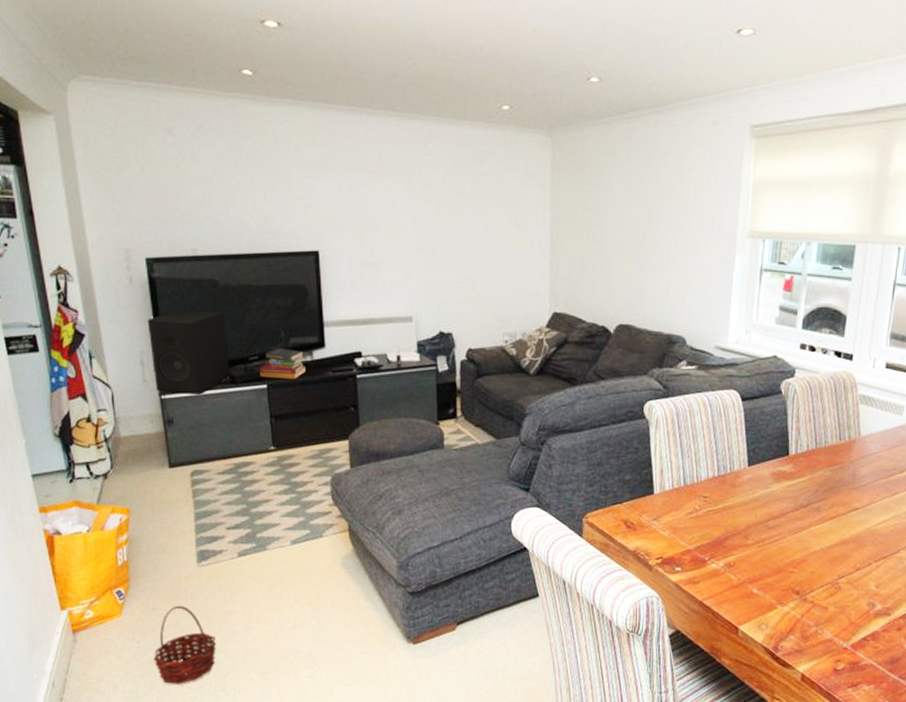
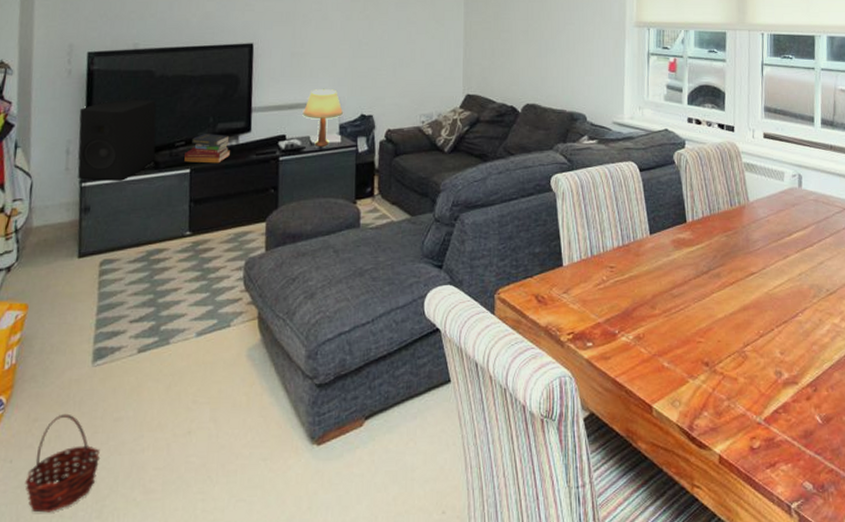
table lamp: none [377,302,421,365] -> present [302,88,344,147]

